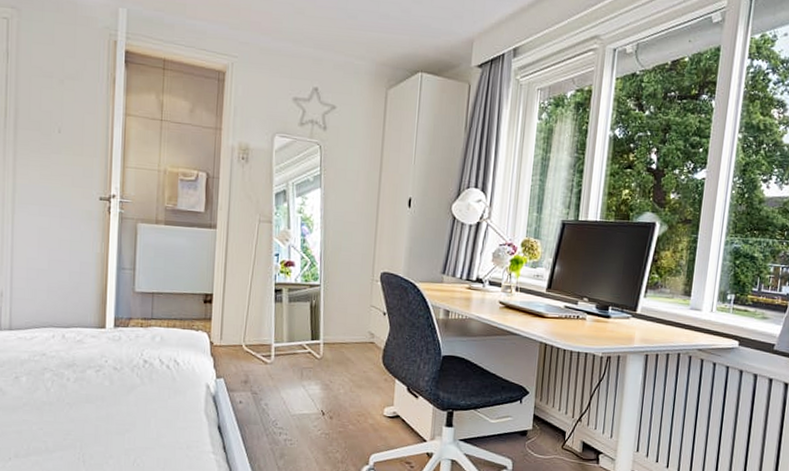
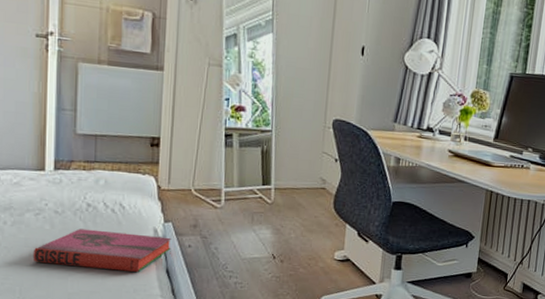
hardback book: none [93,385,223,428] -> present [33,228,172,272]

